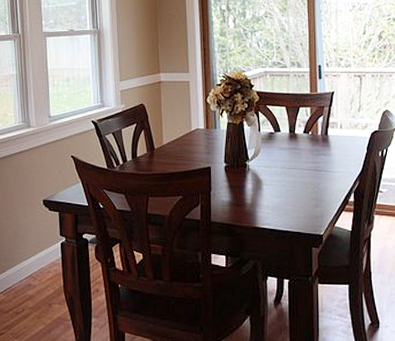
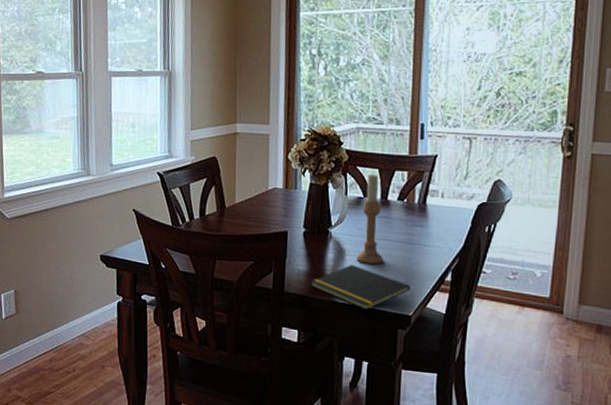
notepad: none [233,192,320,233] -> present [310,264,410,310]
candlestick: none [273,112,295,191] -> present [357,174,383,265]

